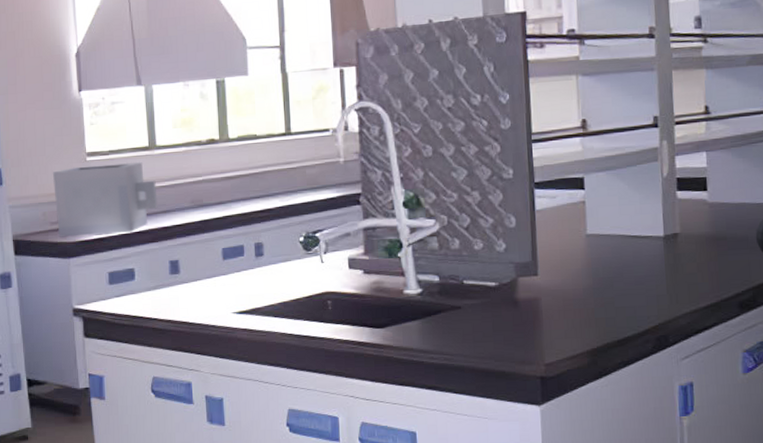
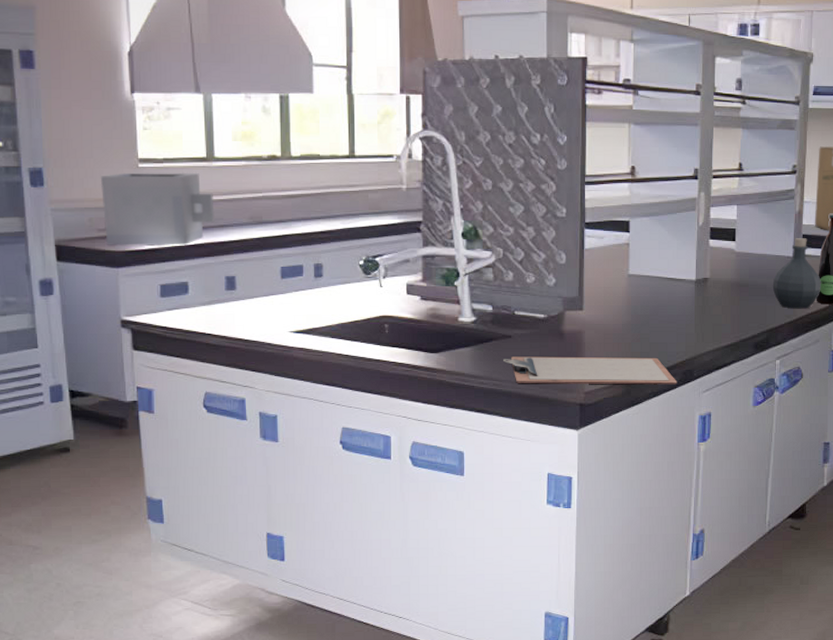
clipboard: none [453,323,651,357] -> present [503,356,677,385]

